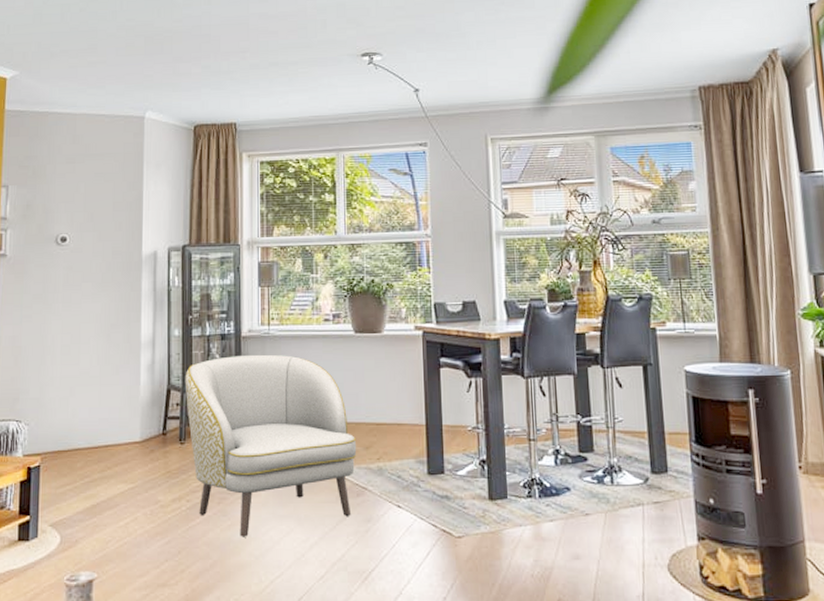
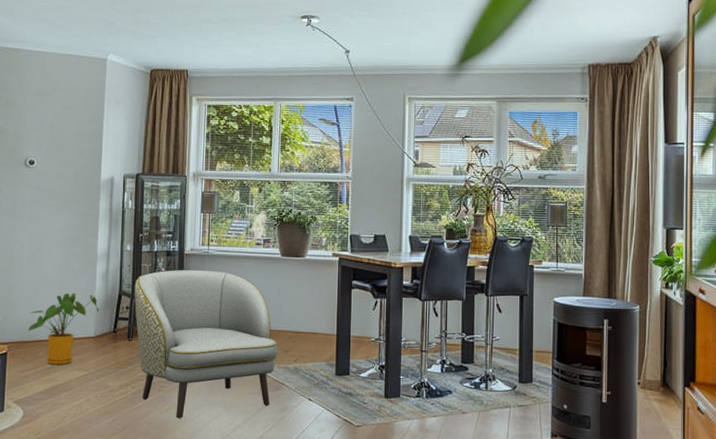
house plant: none [63,390,145,477] -> present [27,293,99,365]

